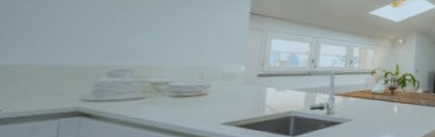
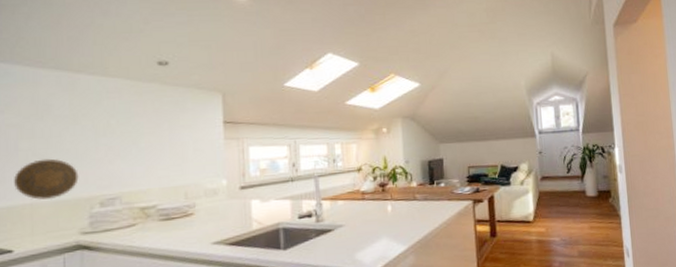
decorative plate: none [12,22,89,64] -> present [14,158,79,200]

